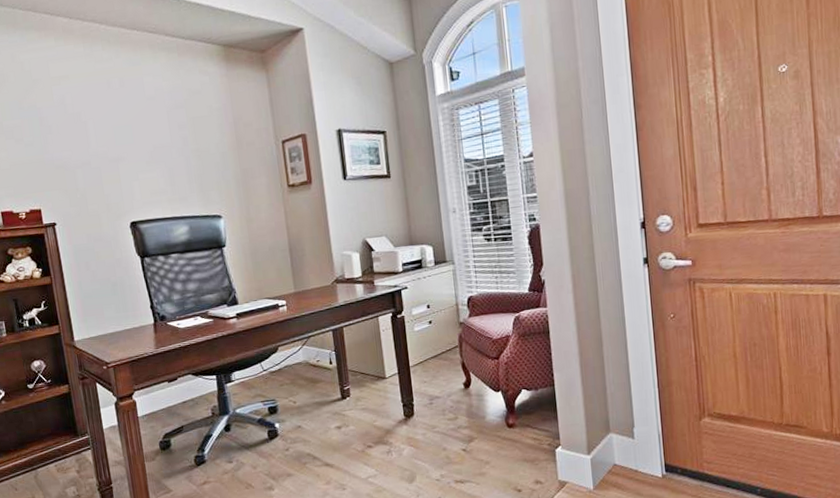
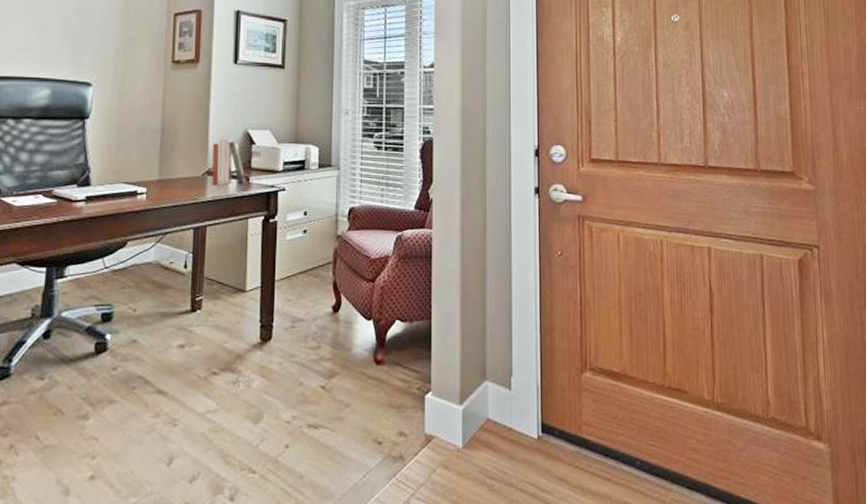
books: none [336,247,371,292] -> present [212,136,246,186]

